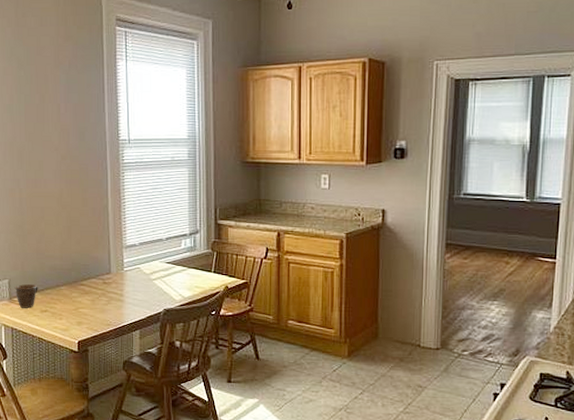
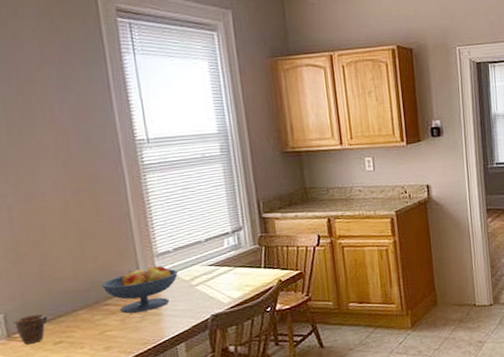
fruit bowl: none [81,256,141,296] -> present [102,265,179,314]

